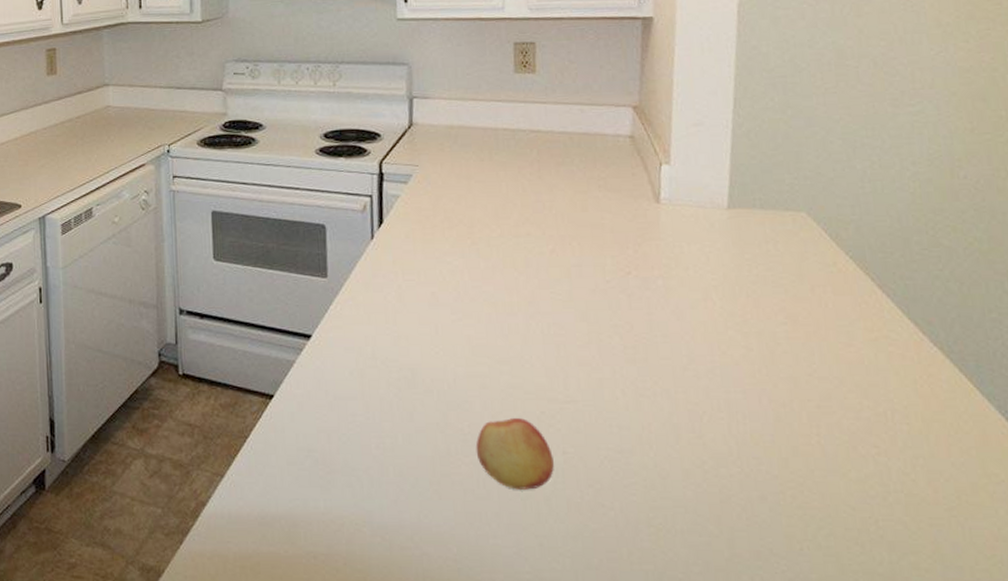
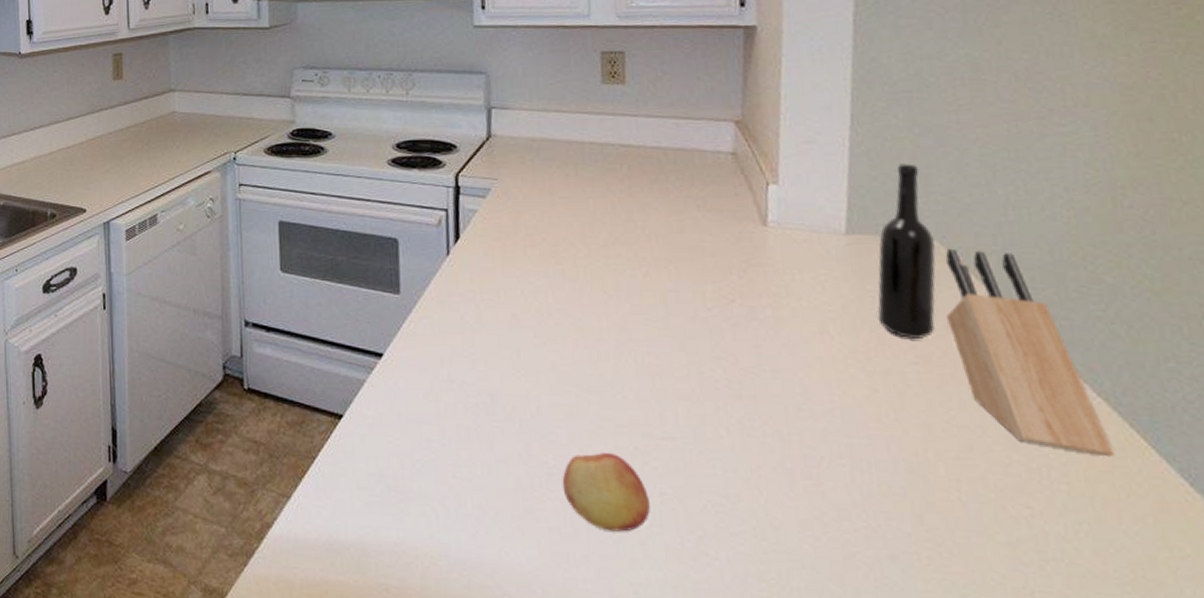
bottle: none [753,143,804,301] -> present [877,163,936,339]
knife block: none [810,218,947,399] -> present [945,248,1116,457]

